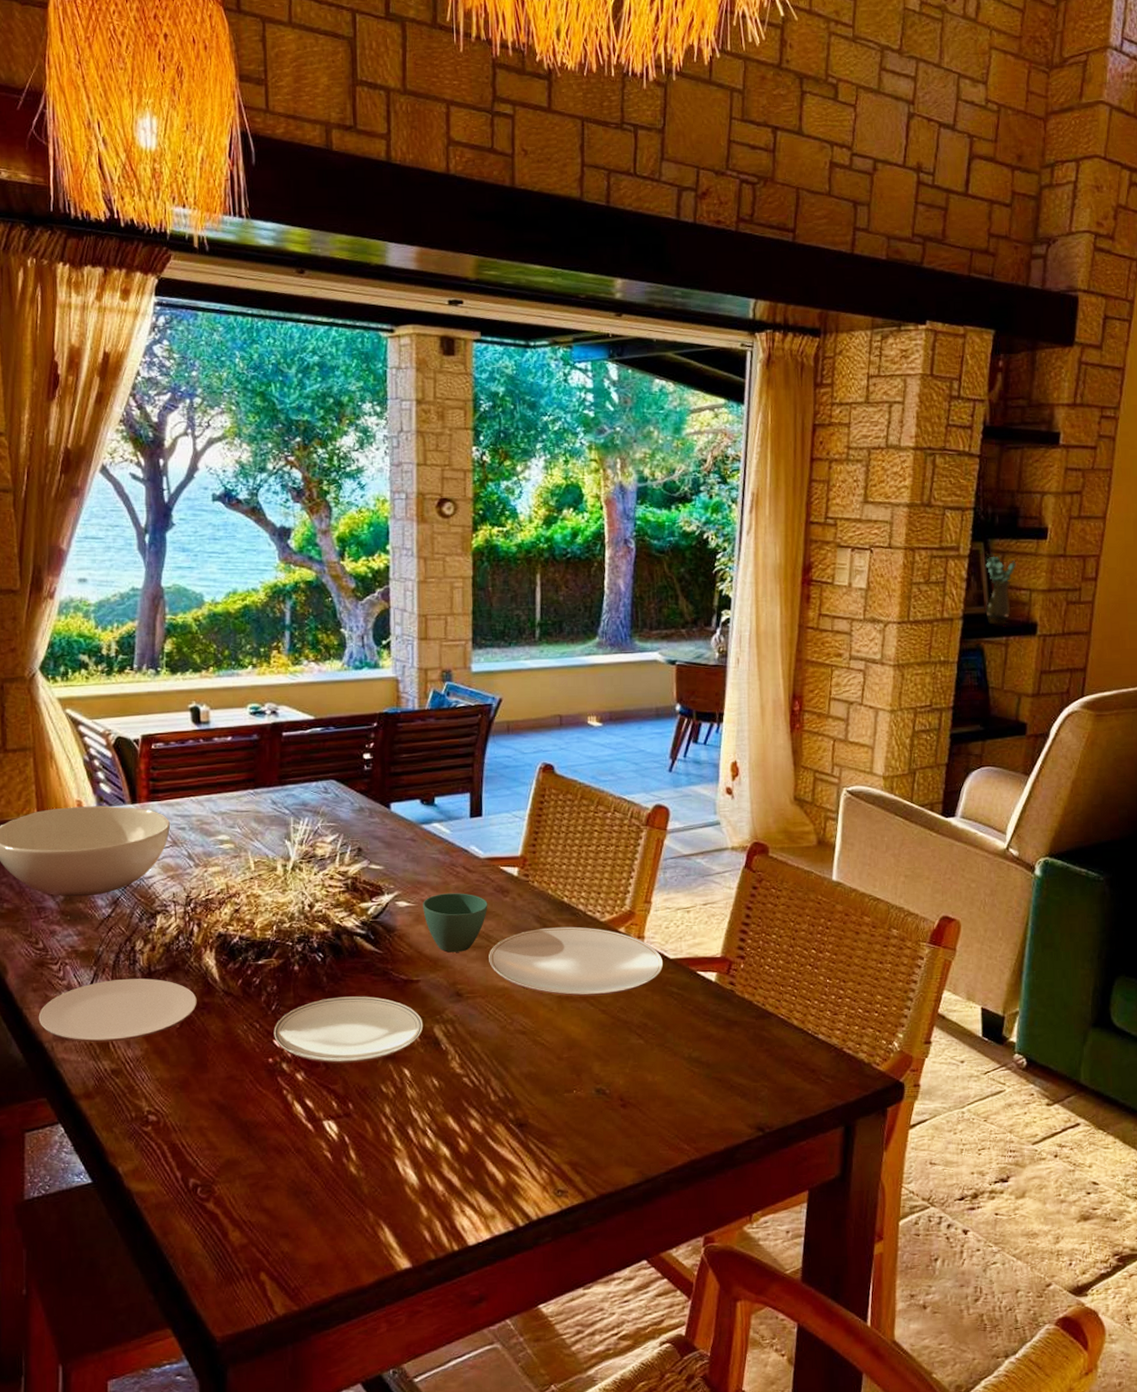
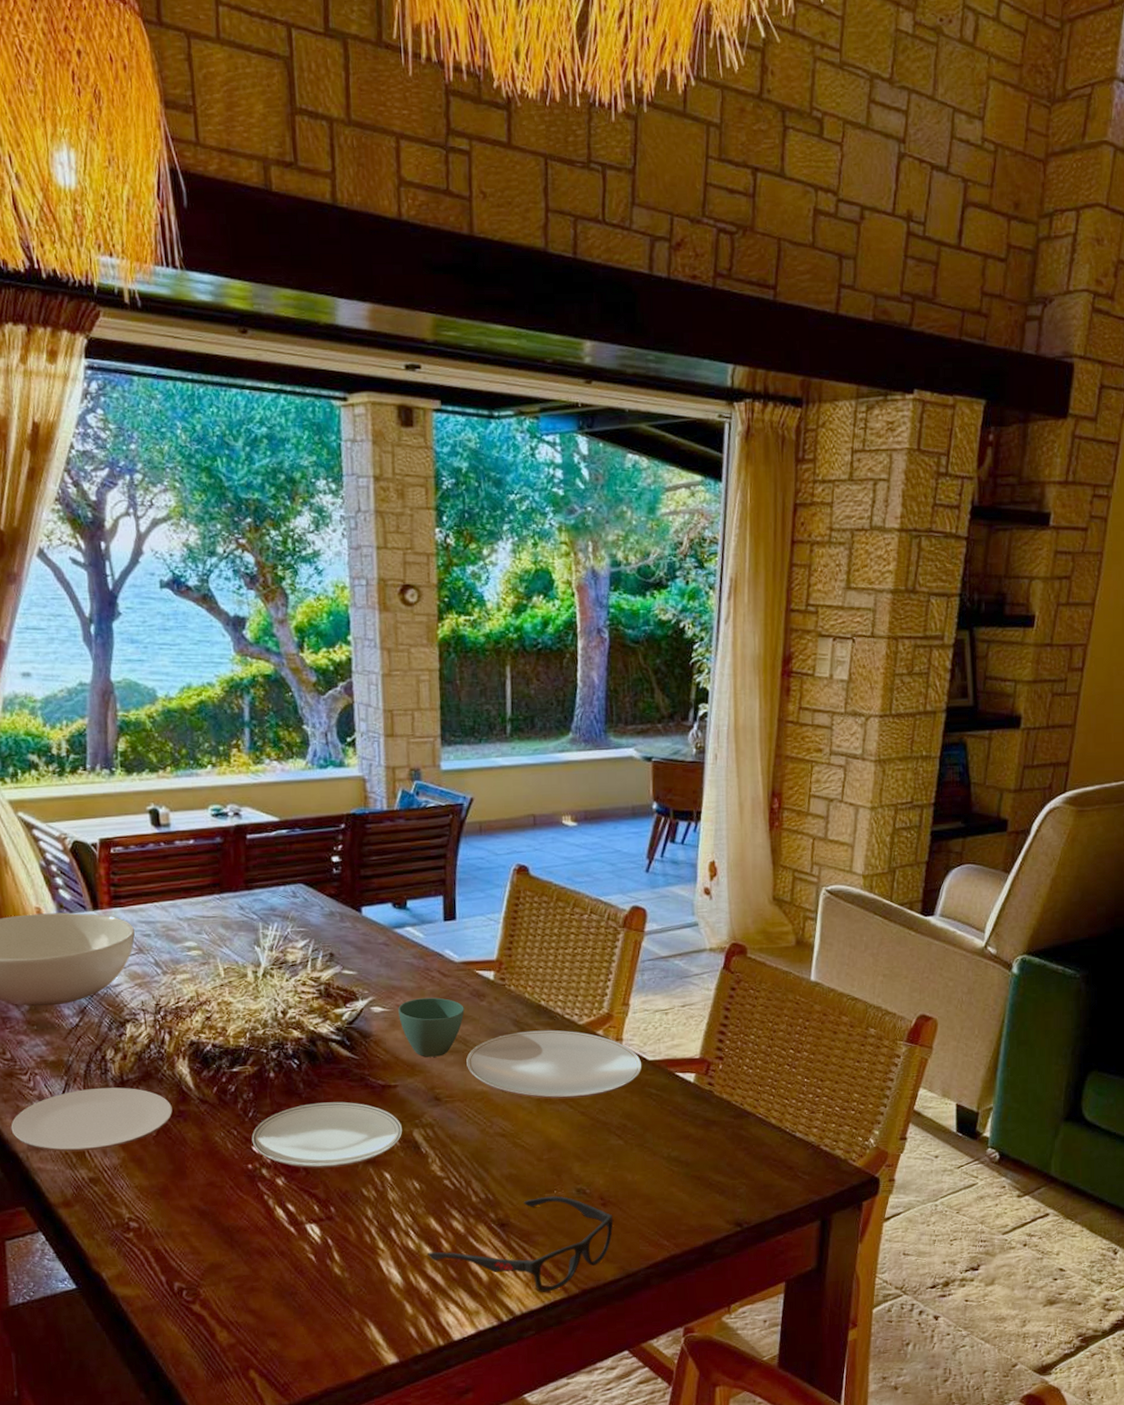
sunglasses: none [444,1096,633,1196] -> present [428,1196,614,1292]
vase: present [985,551,1016,625] -> none [969,640,1001,718]

